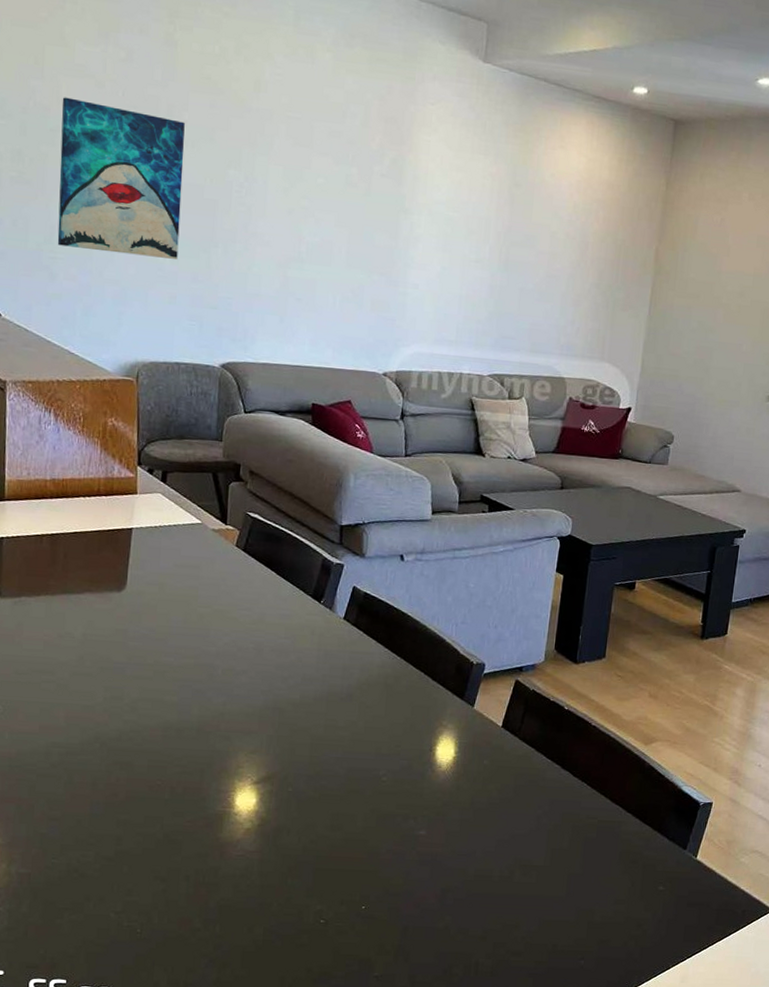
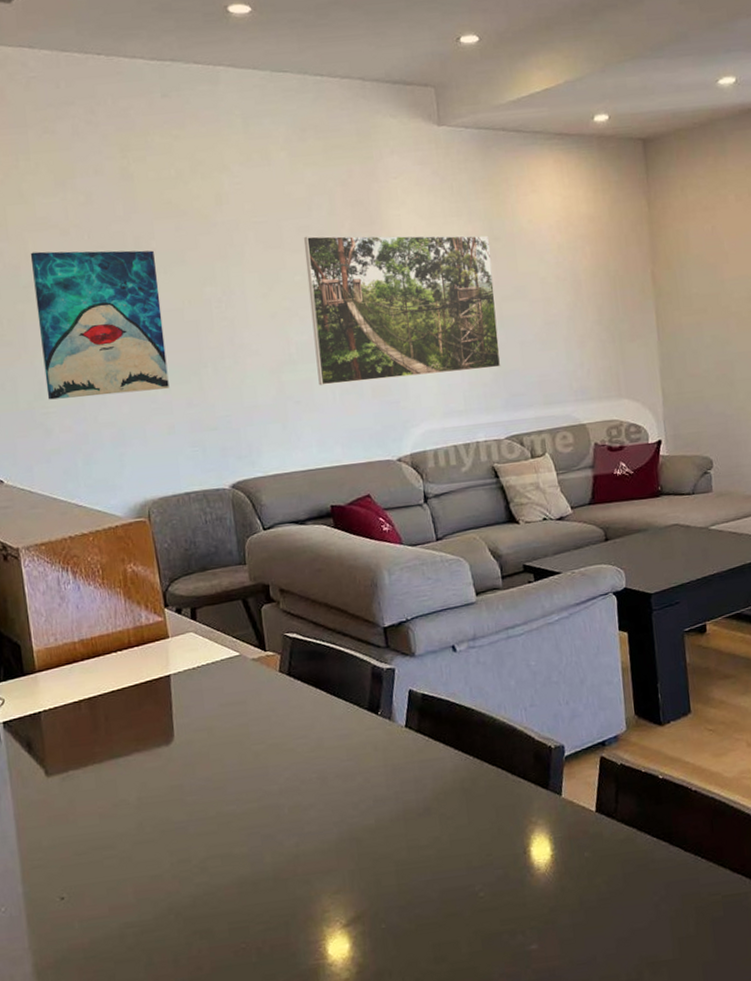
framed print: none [322,141,511,308] -> present [304,235,501,386]

